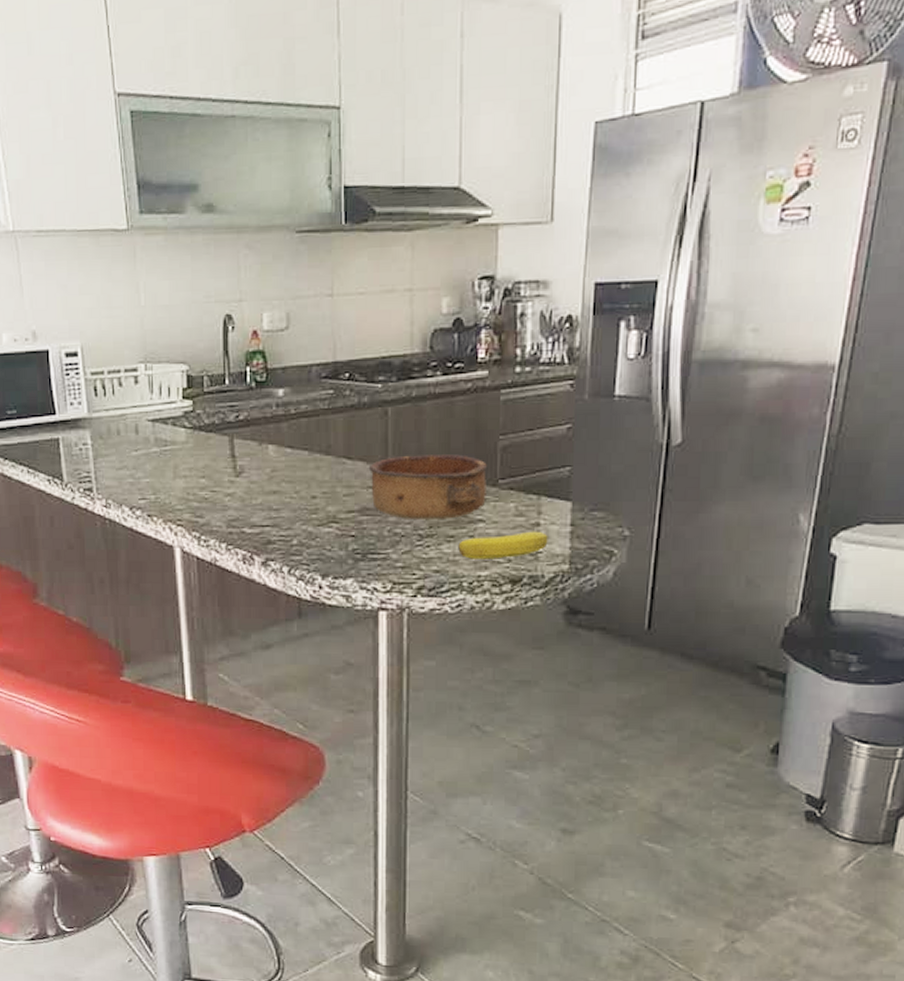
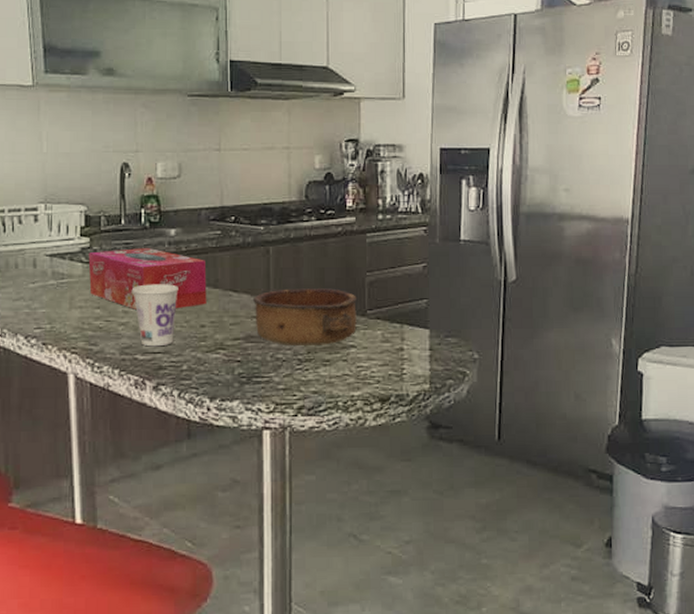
tissue box: none [191,410,318,479] -> present [88,247,207,309]
cup: none [239,451,288,520] -> present [133,284,179,347]
banana: present [458,531,548,559] -> none [333,355,411,381]

